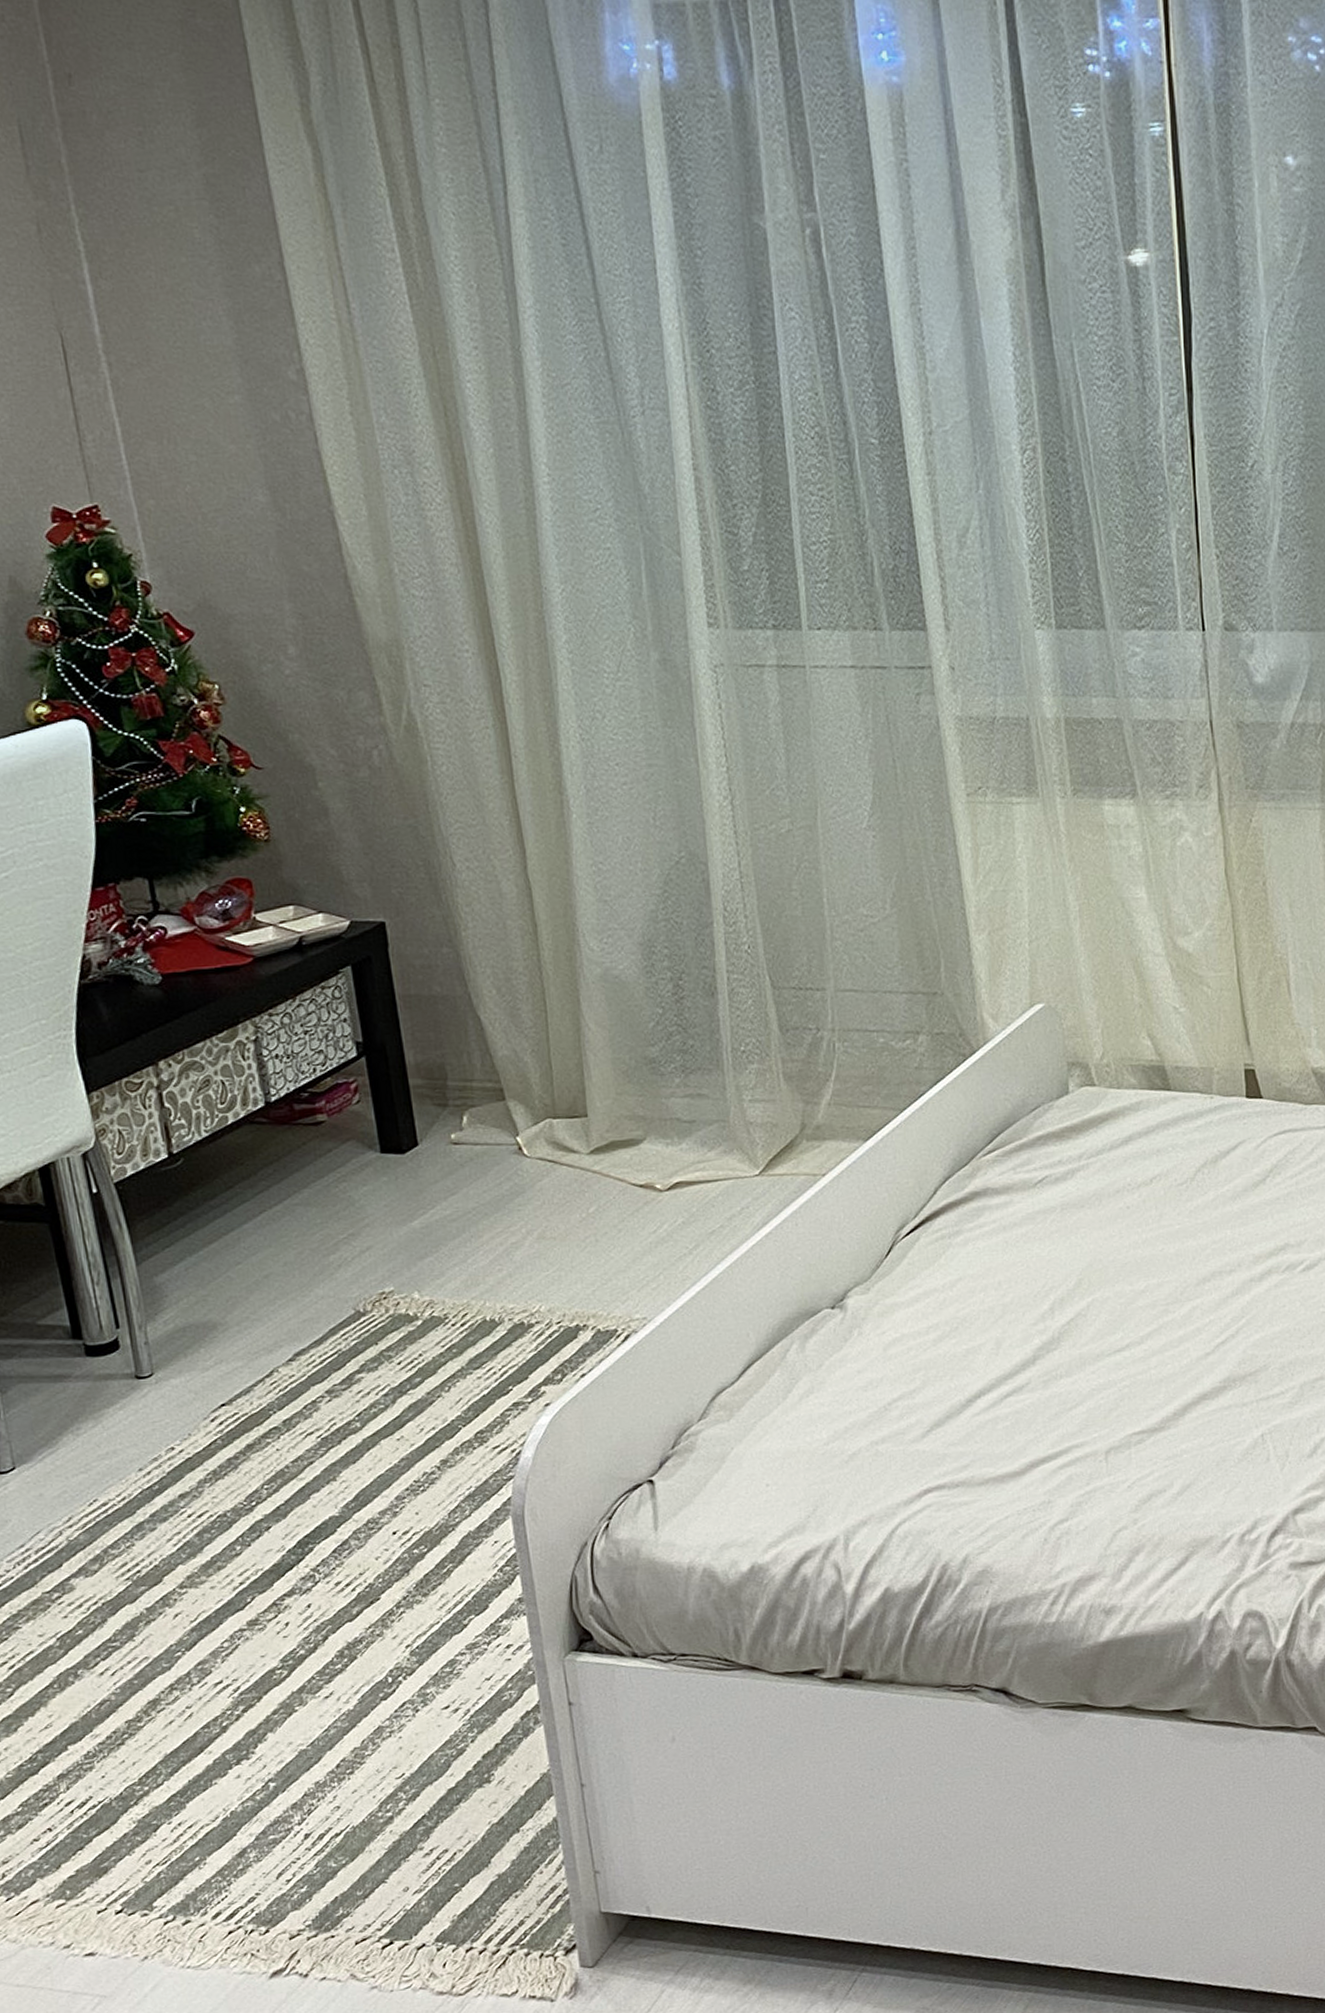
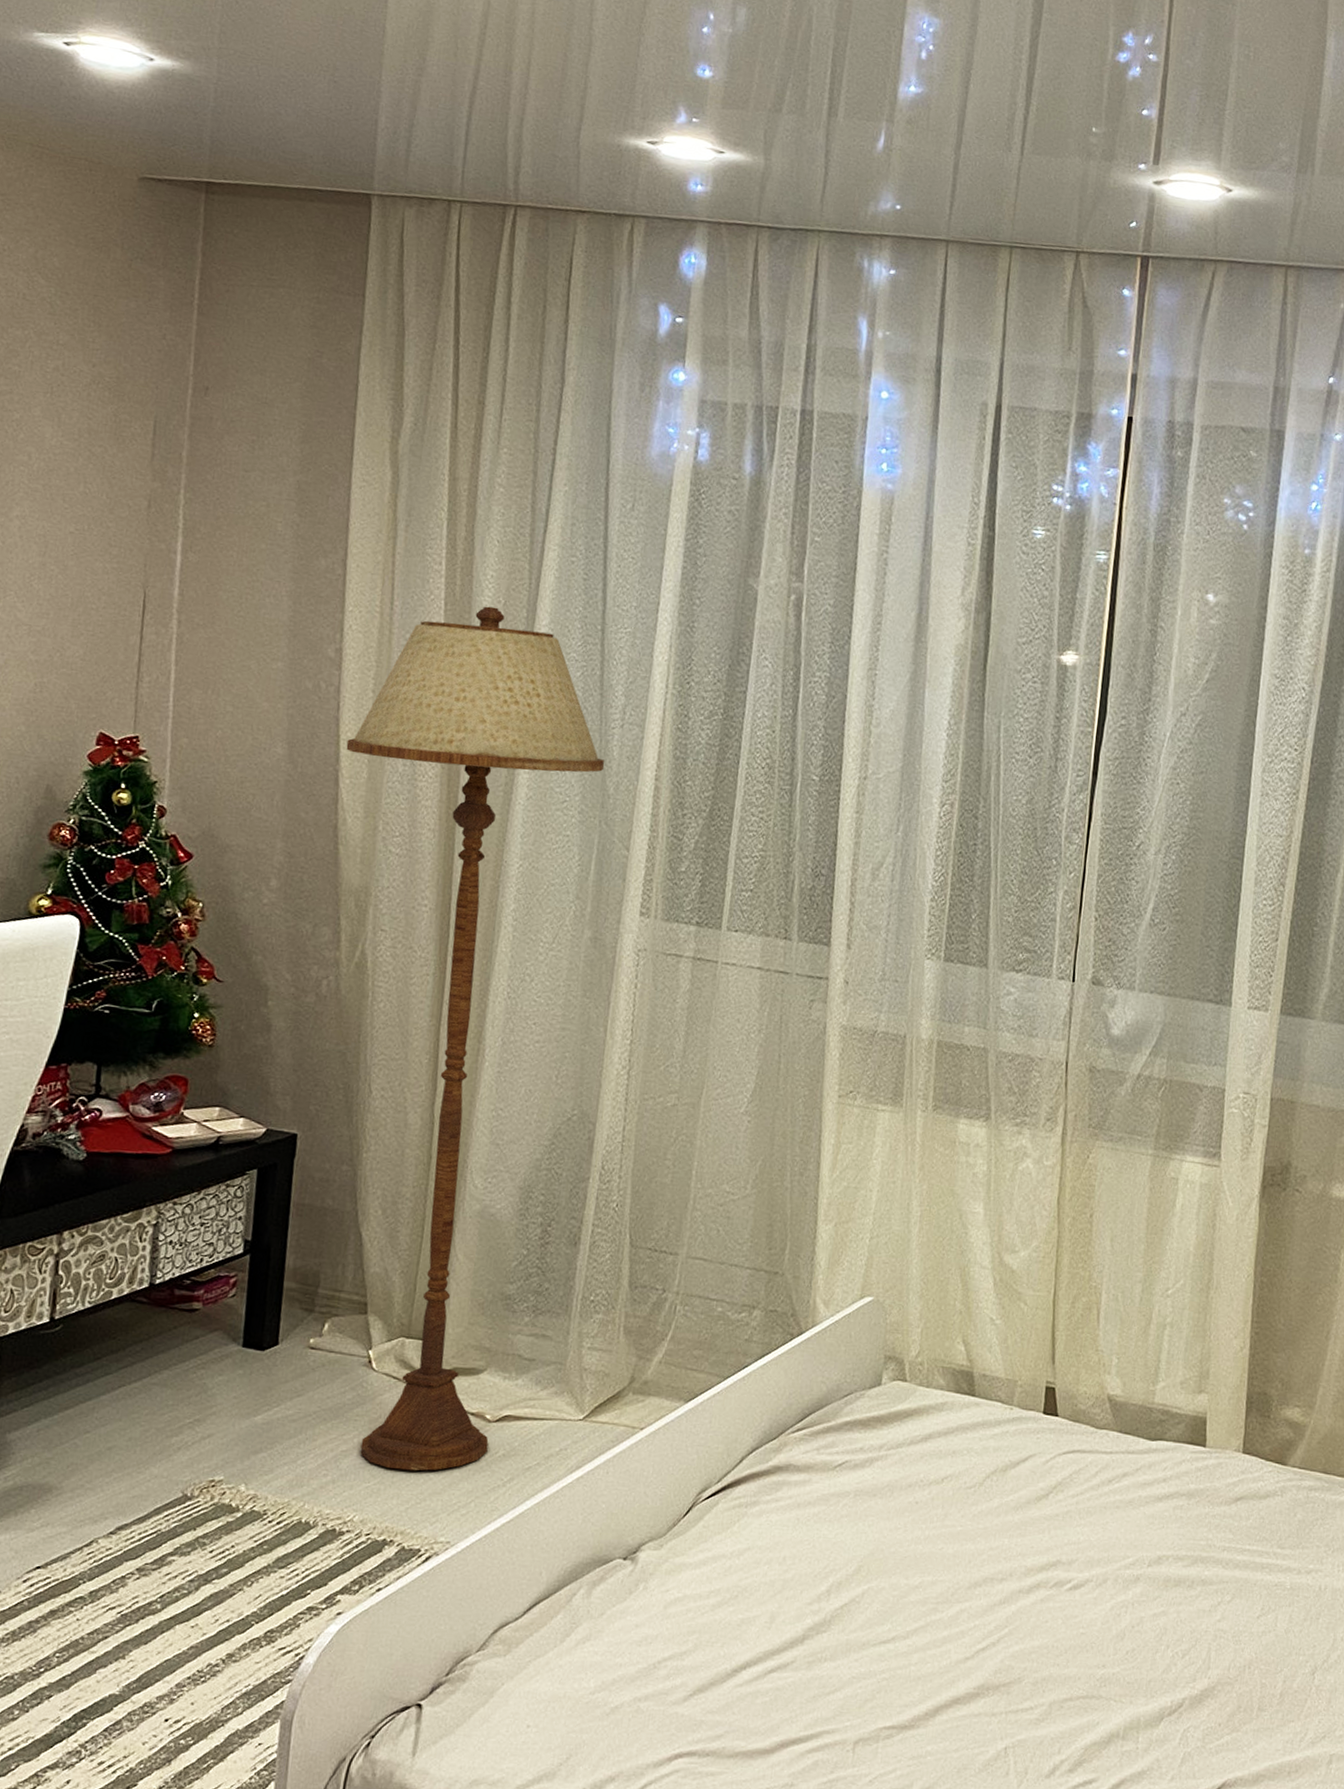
floor lamp: none [335,293,665,1254] -> present [346,606,605,1471]

